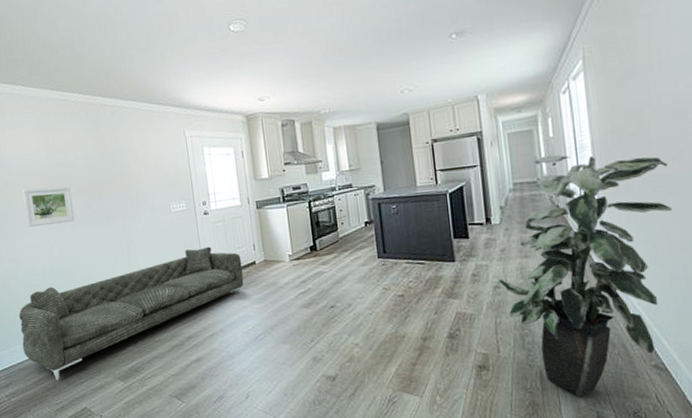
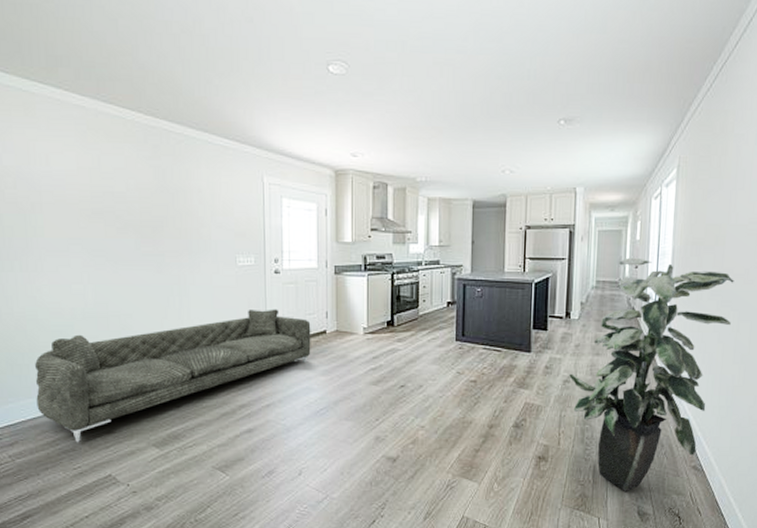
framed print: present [22,186,75,227] -> none [52,216,118,262]

